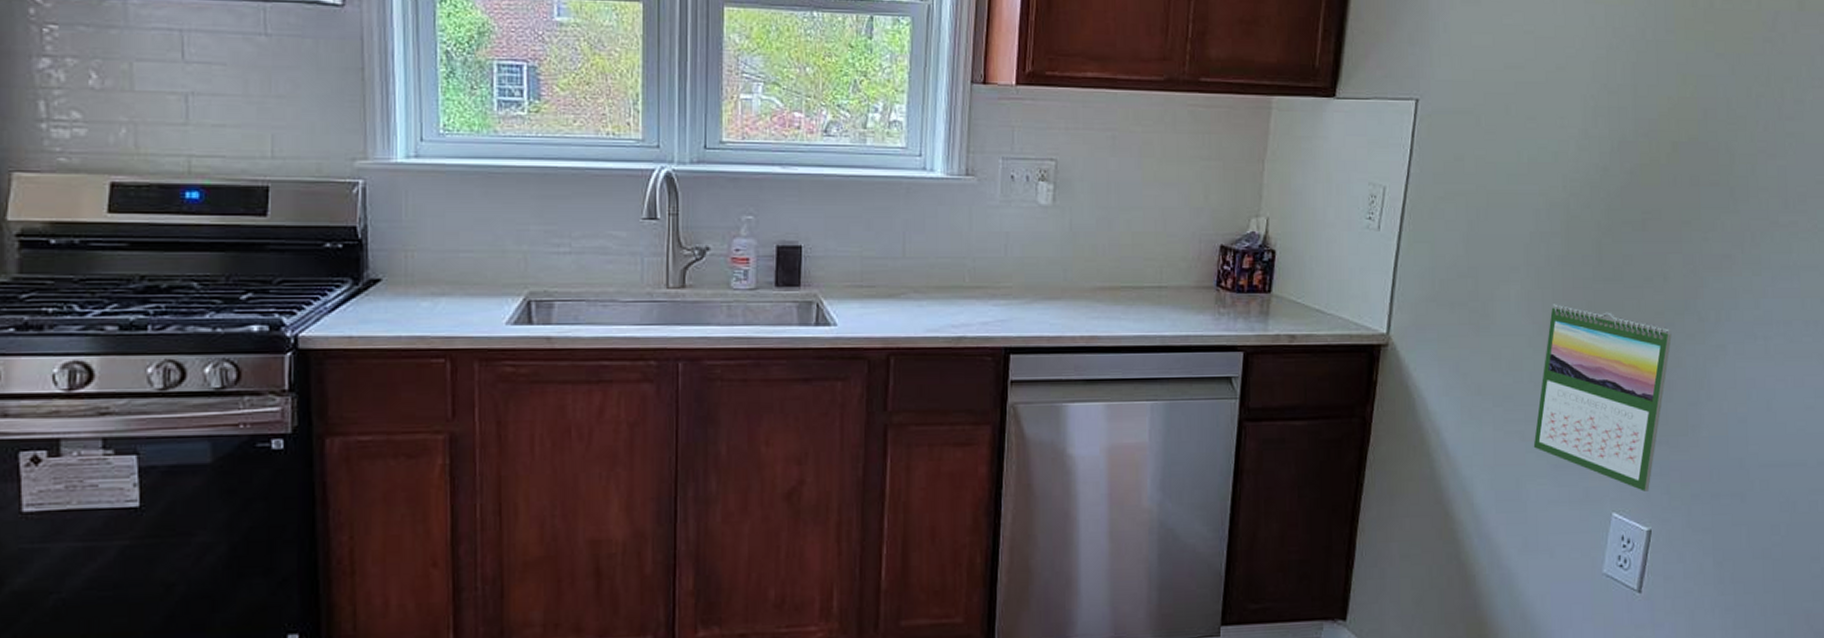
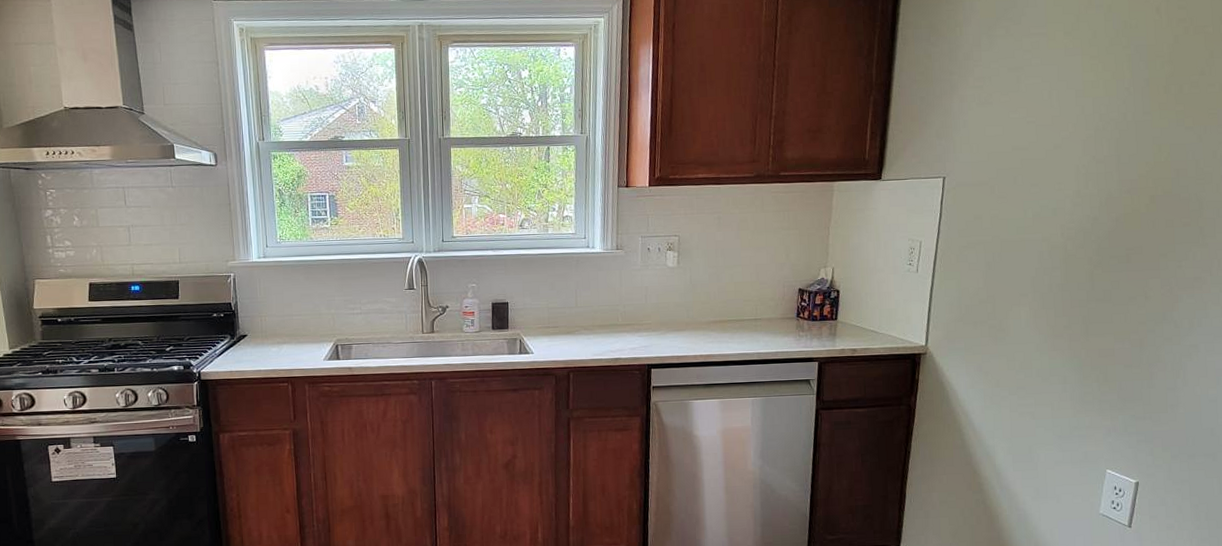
calendar: present [1533,304,1672,492] -> none [1042,319,1153,454]

